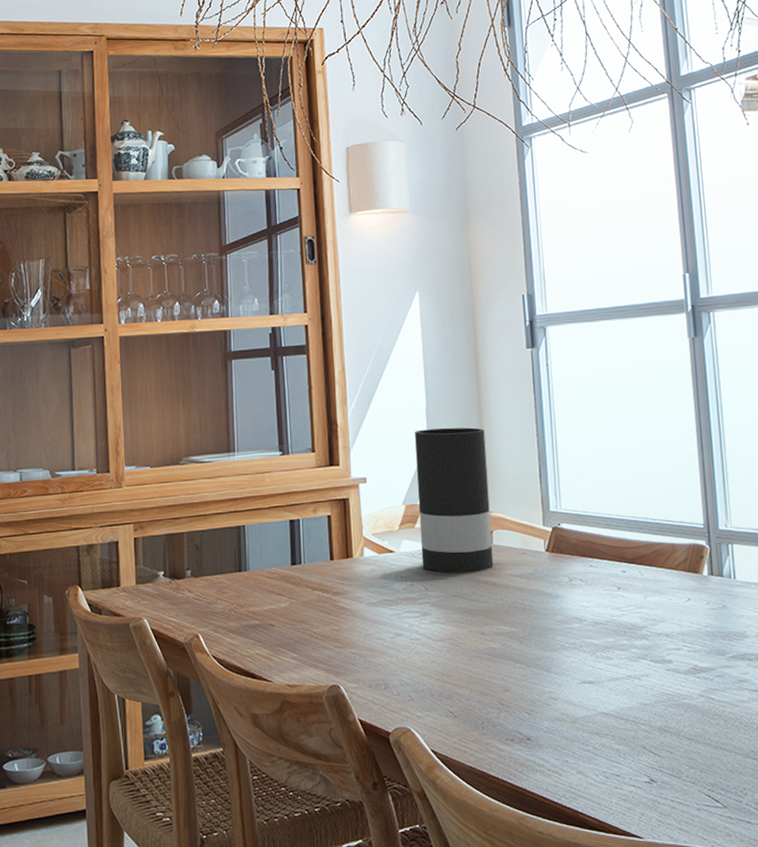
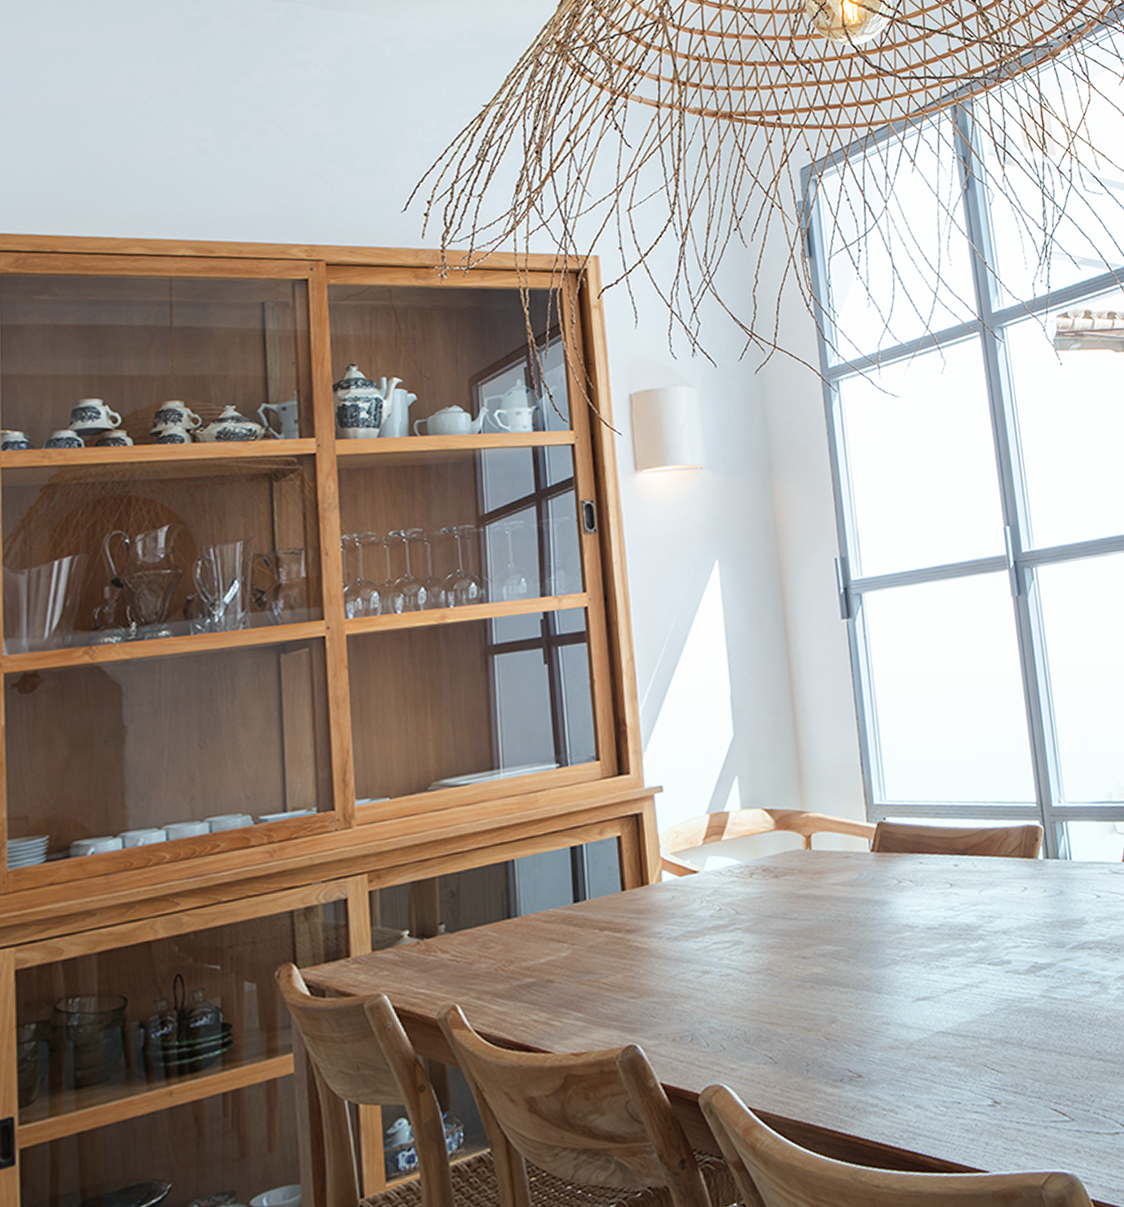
vase: present [415,427,494,573] -> none [718,715,814,891]

